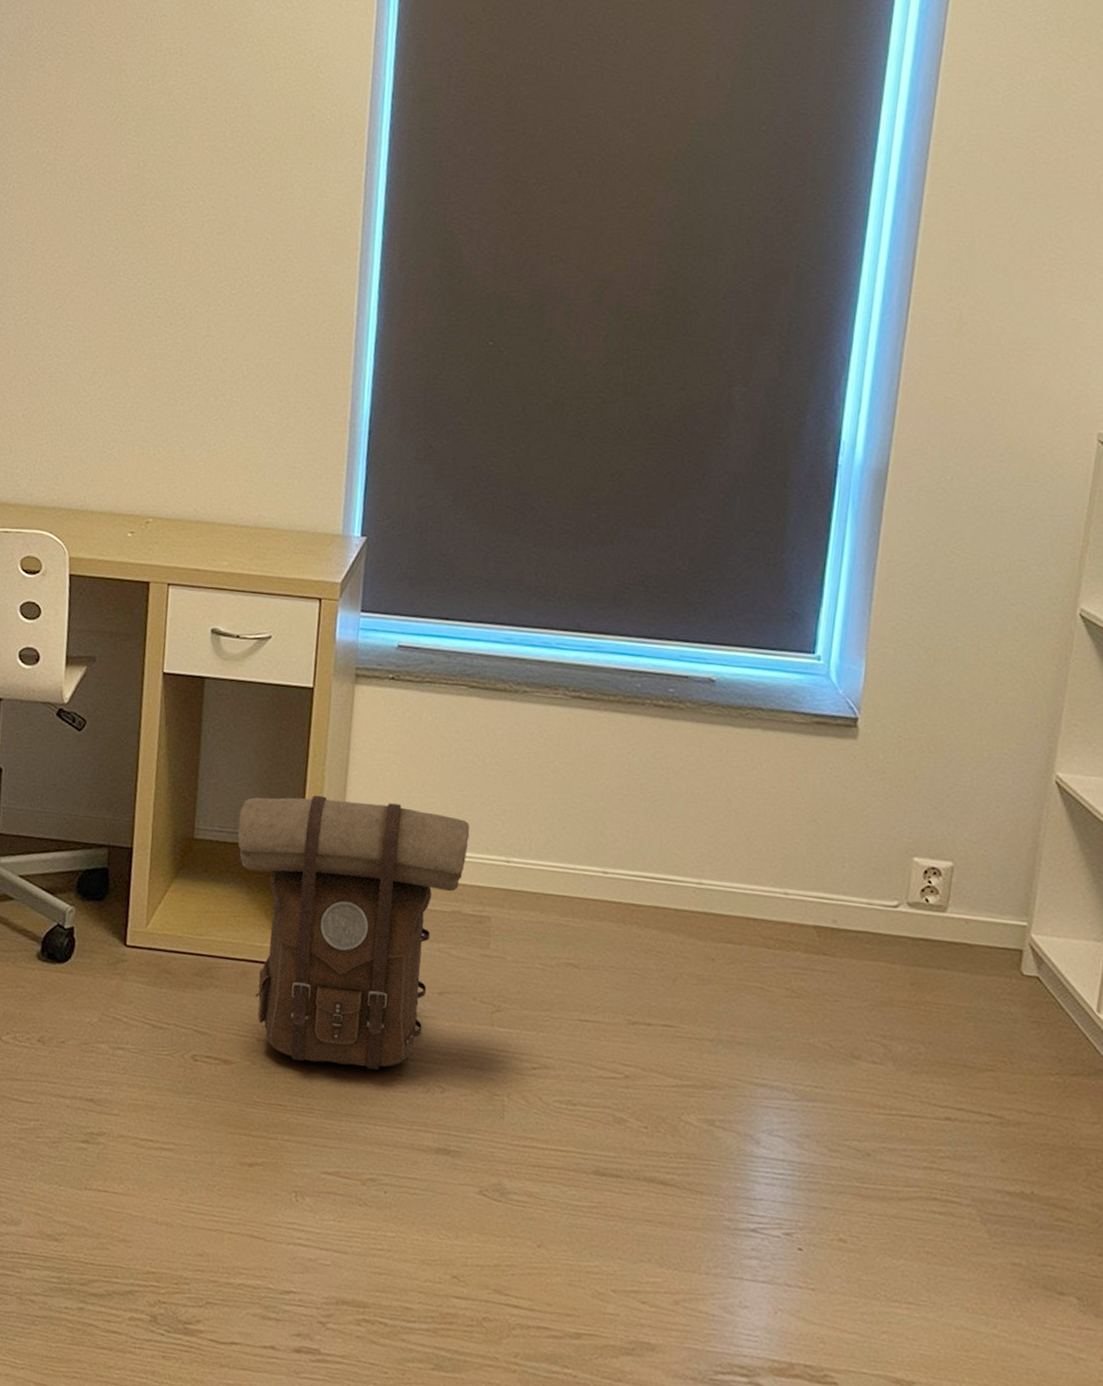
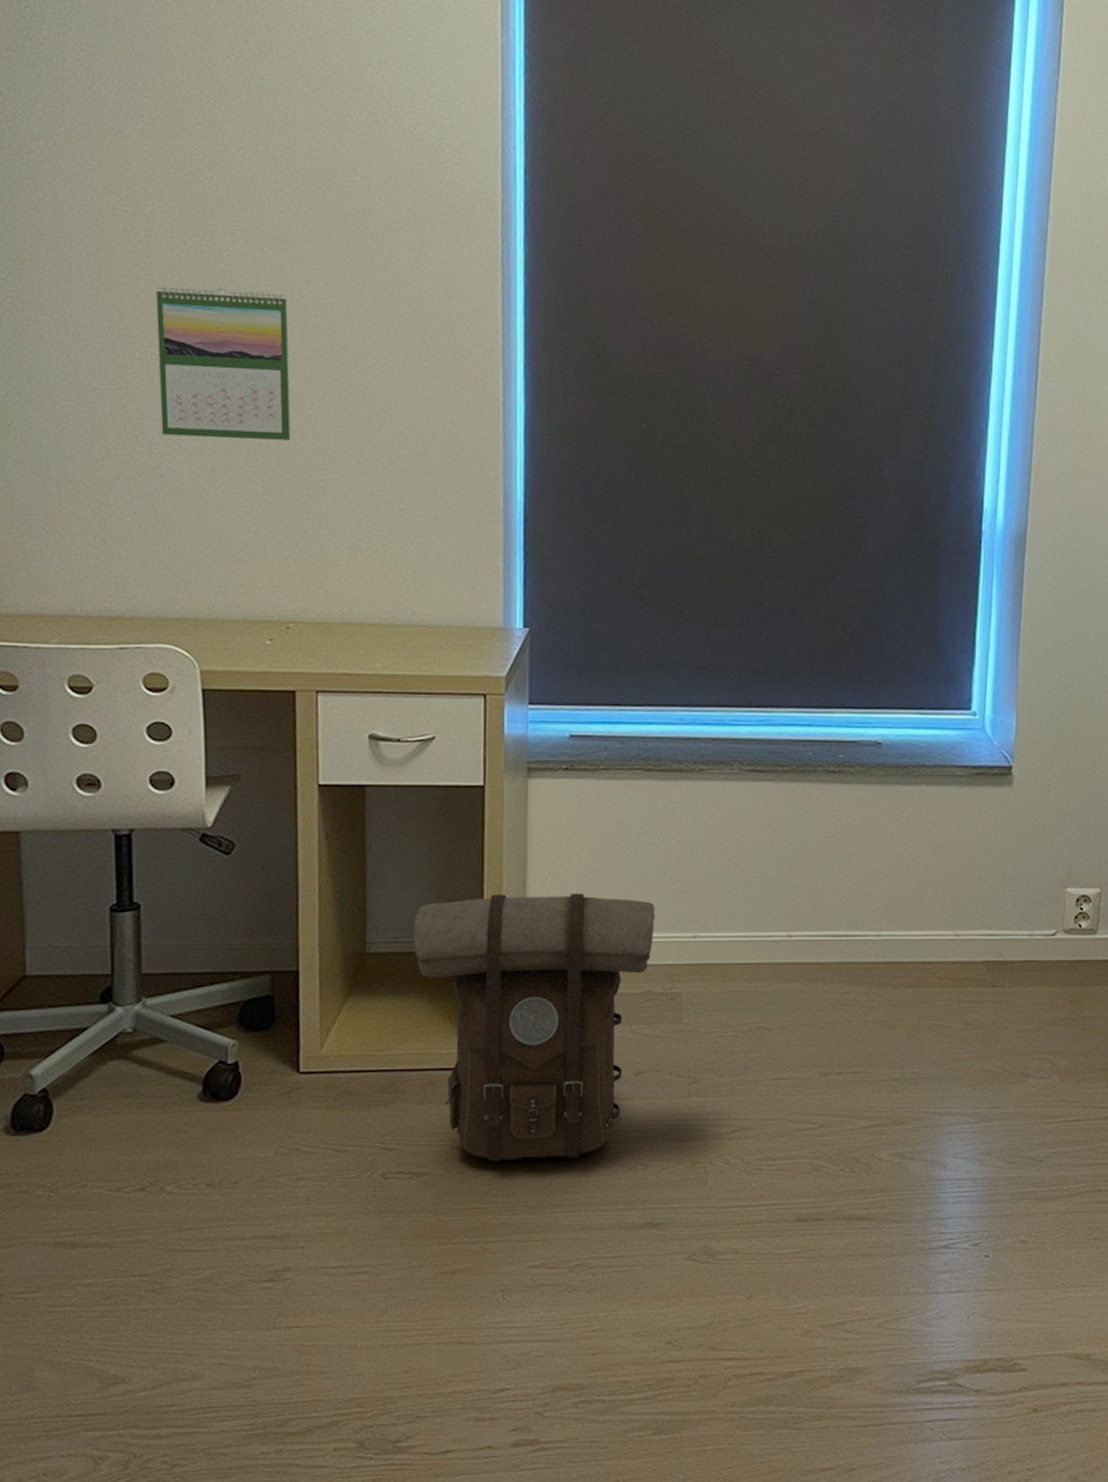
calendar: none [53,205,170,348] -> present [156,286,291,441]

